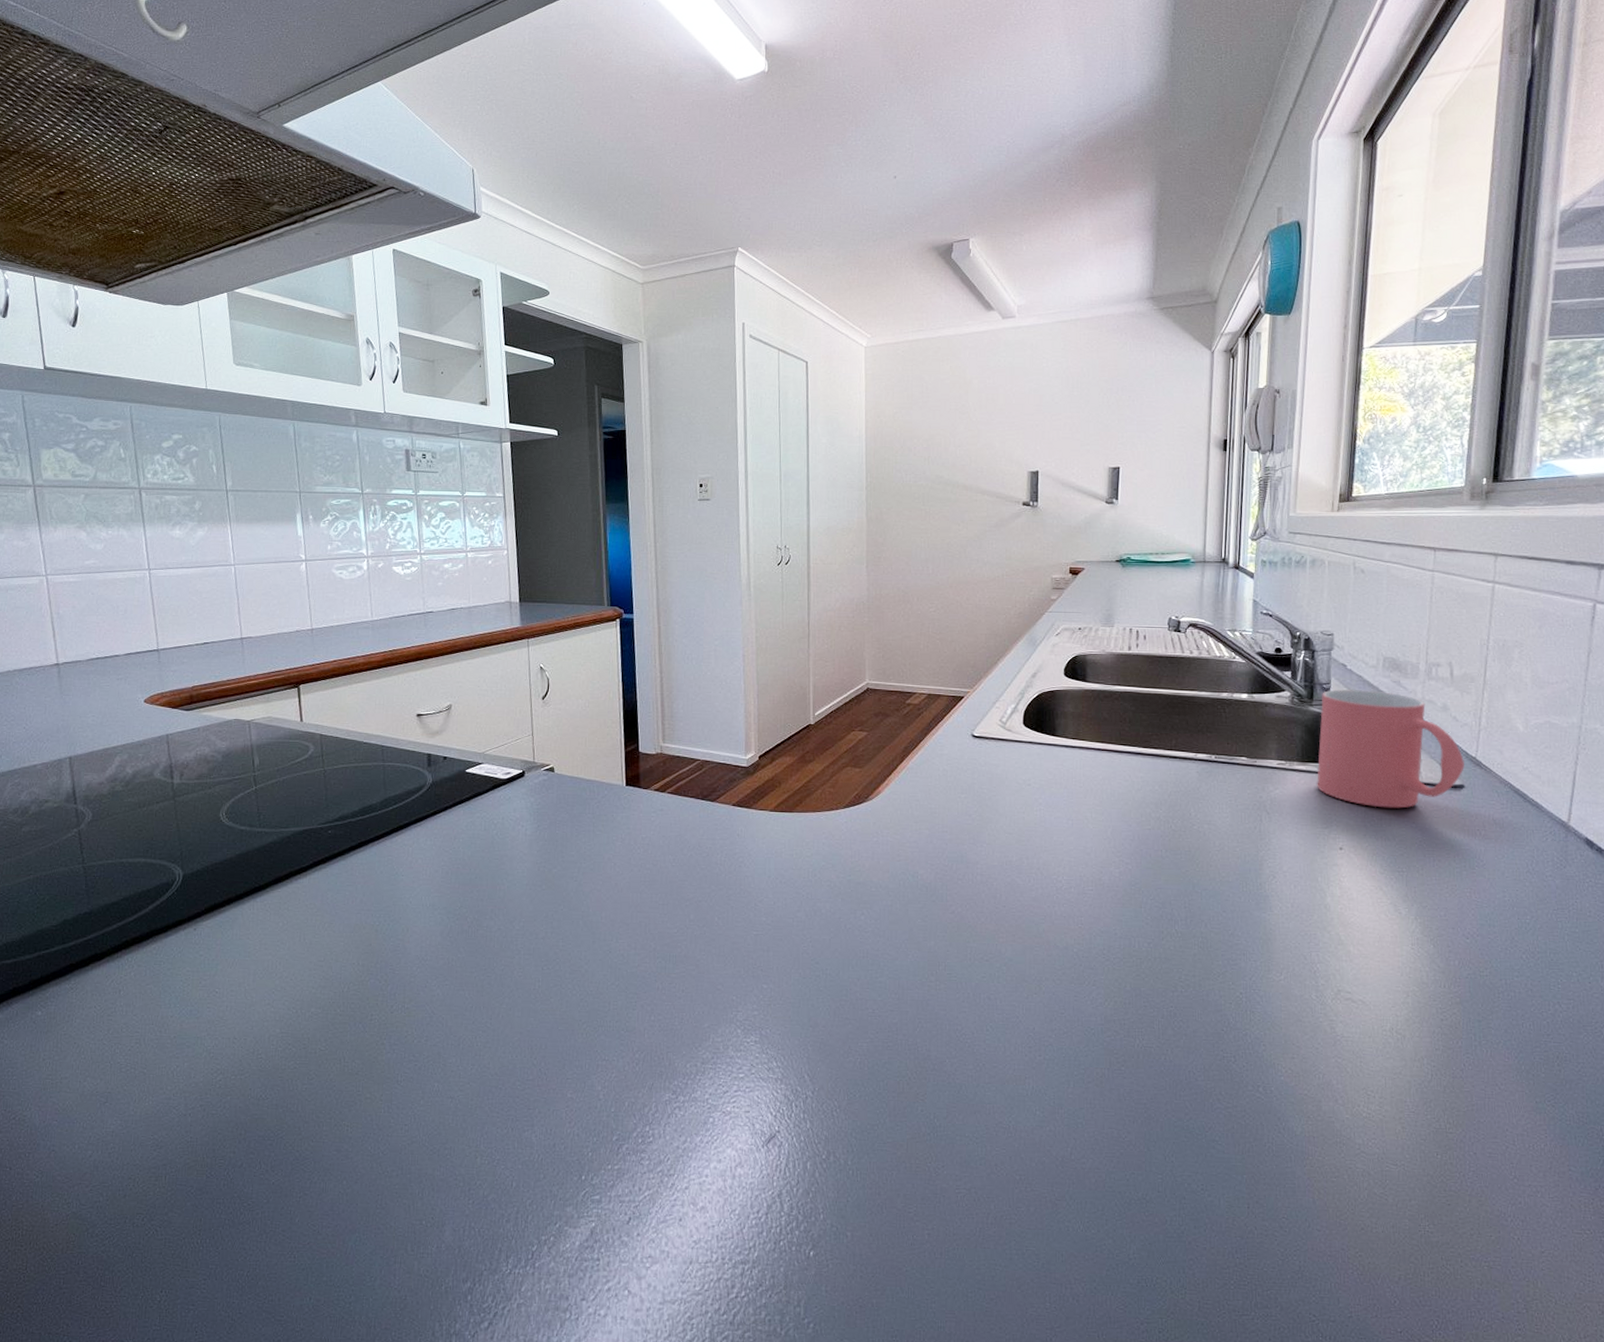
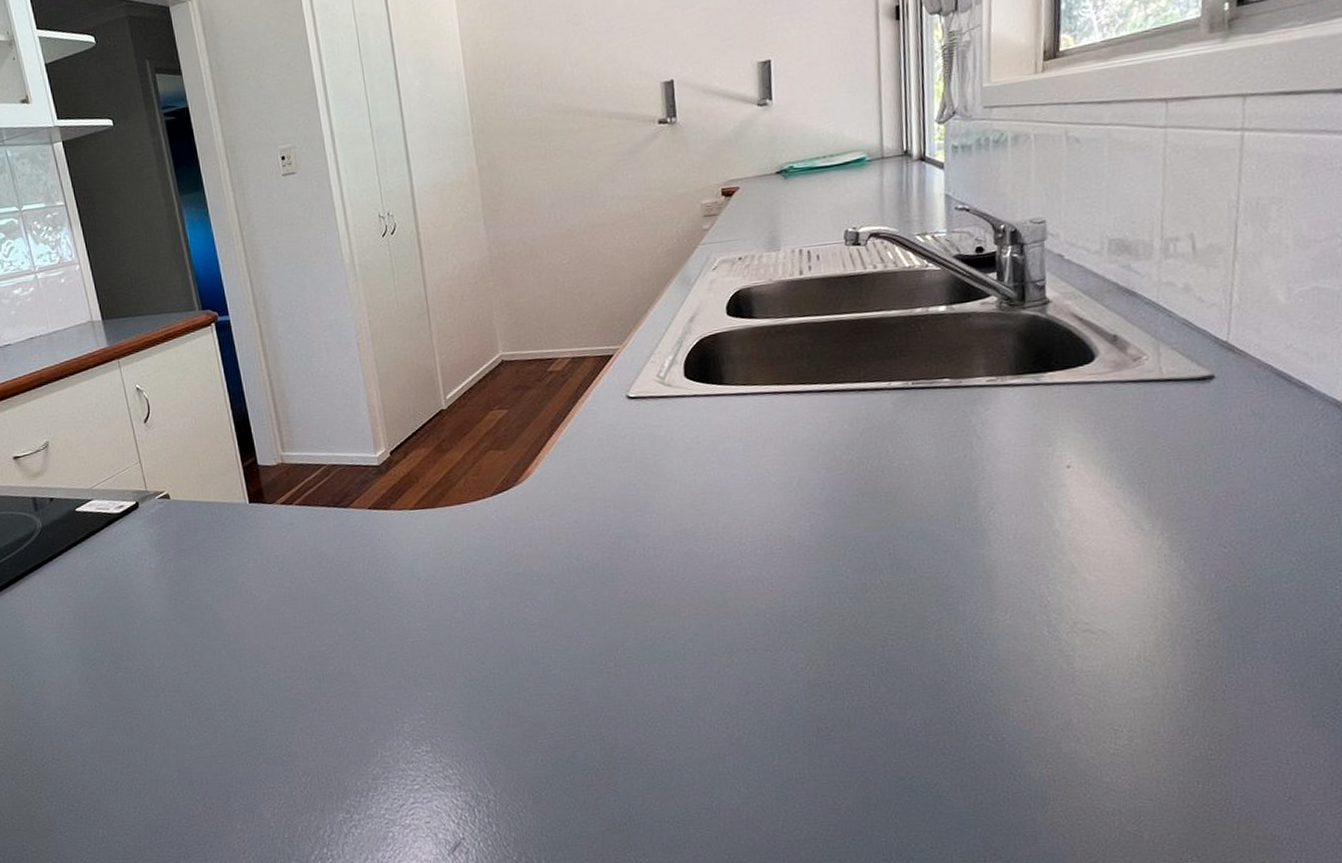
mug: present [1317,688,1464,809] -> none [1034,280,1214,415]

